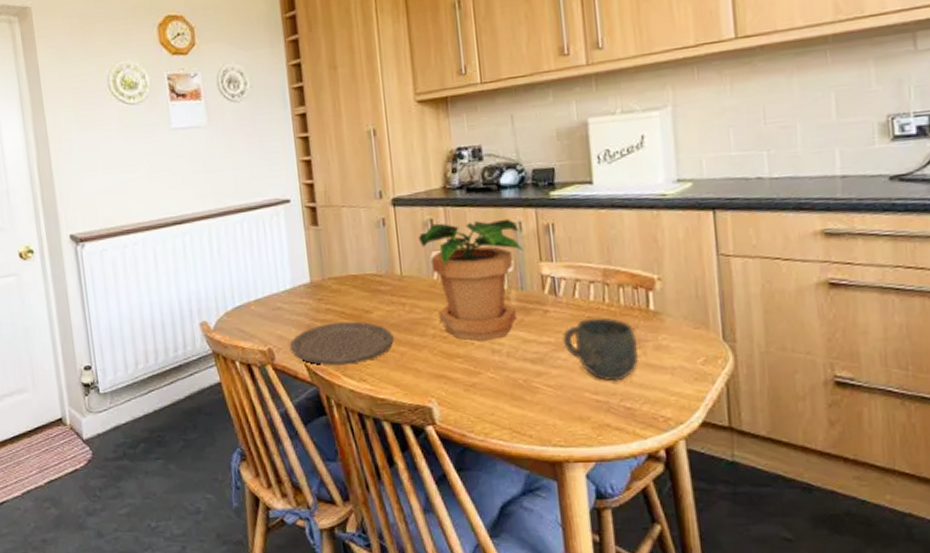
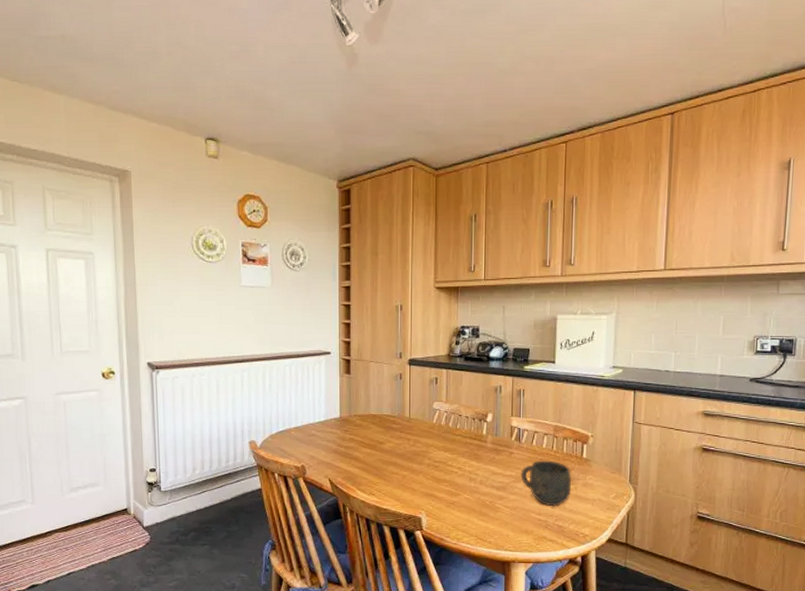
plate: present [289,321,394,366] -> none [318,449,399,482]
potted plant: present [419,218,524,341] -> none [426,381,501,471]

